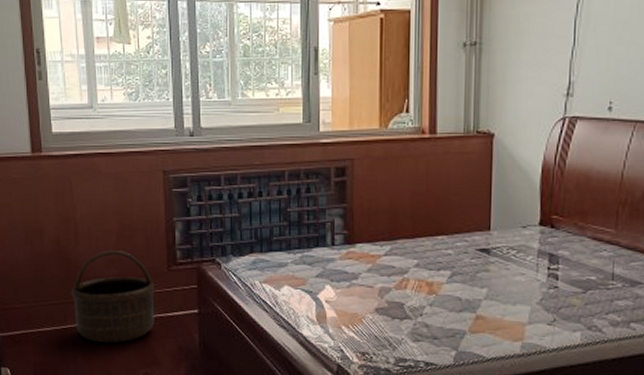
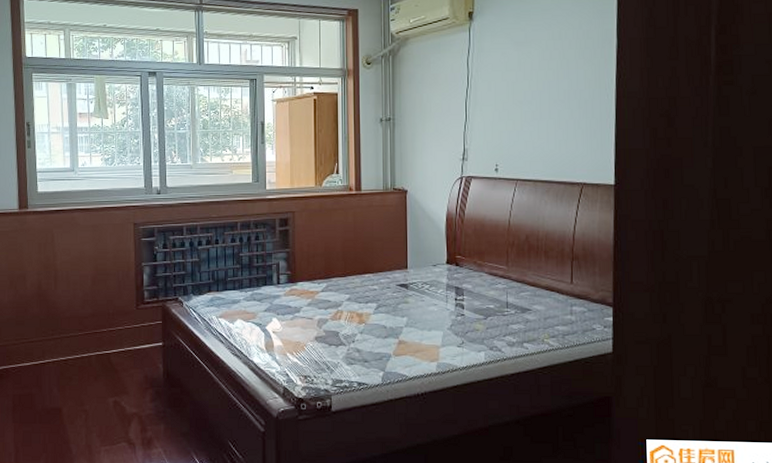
basket: present [71,250,155,343] -> none [49,292,125,375]

